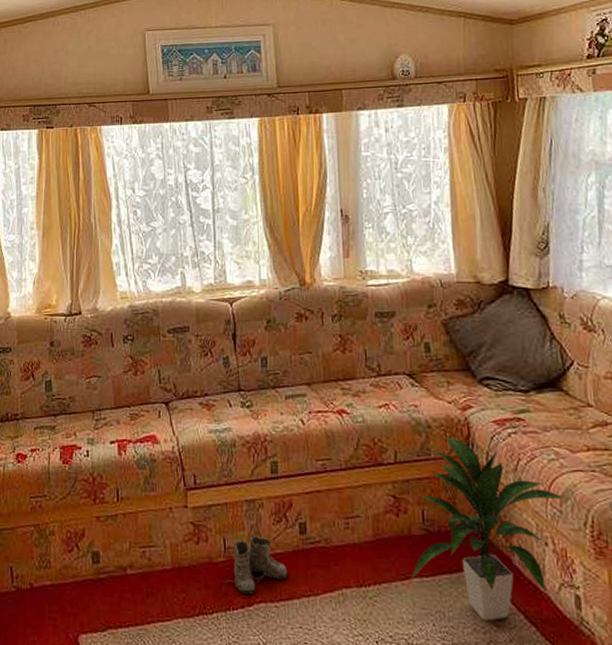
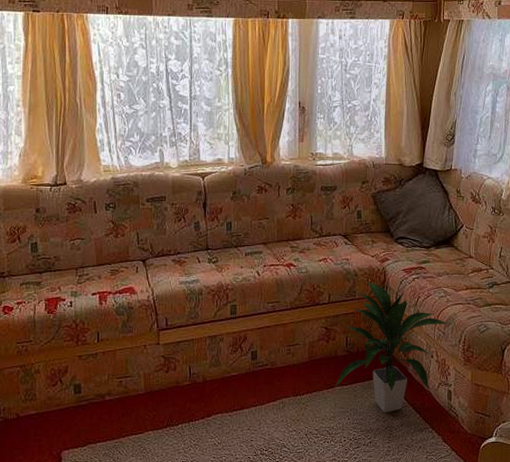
boots: present [225,536,288,595] -> none [189,363,240,409]

